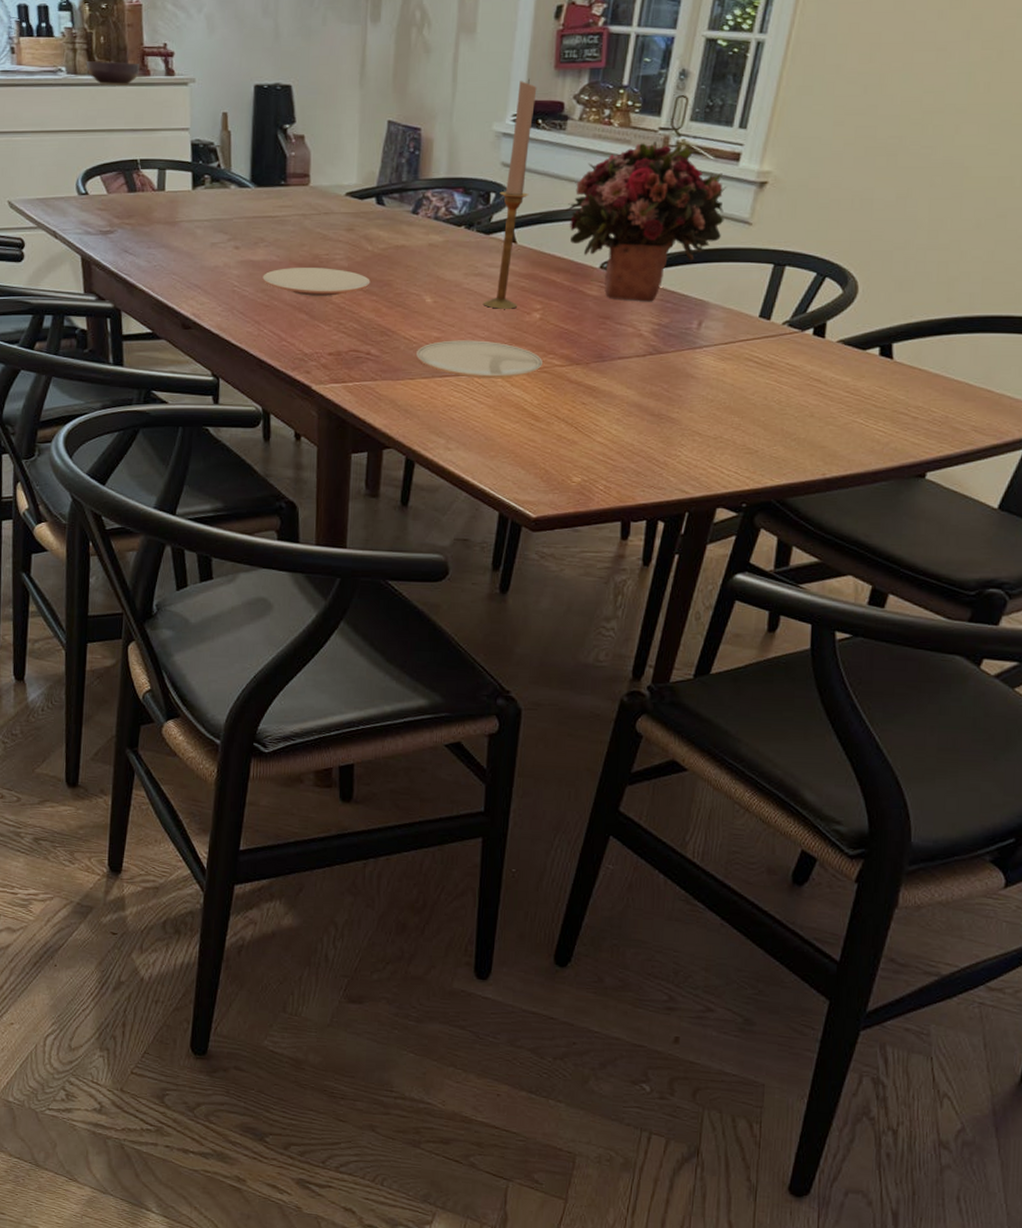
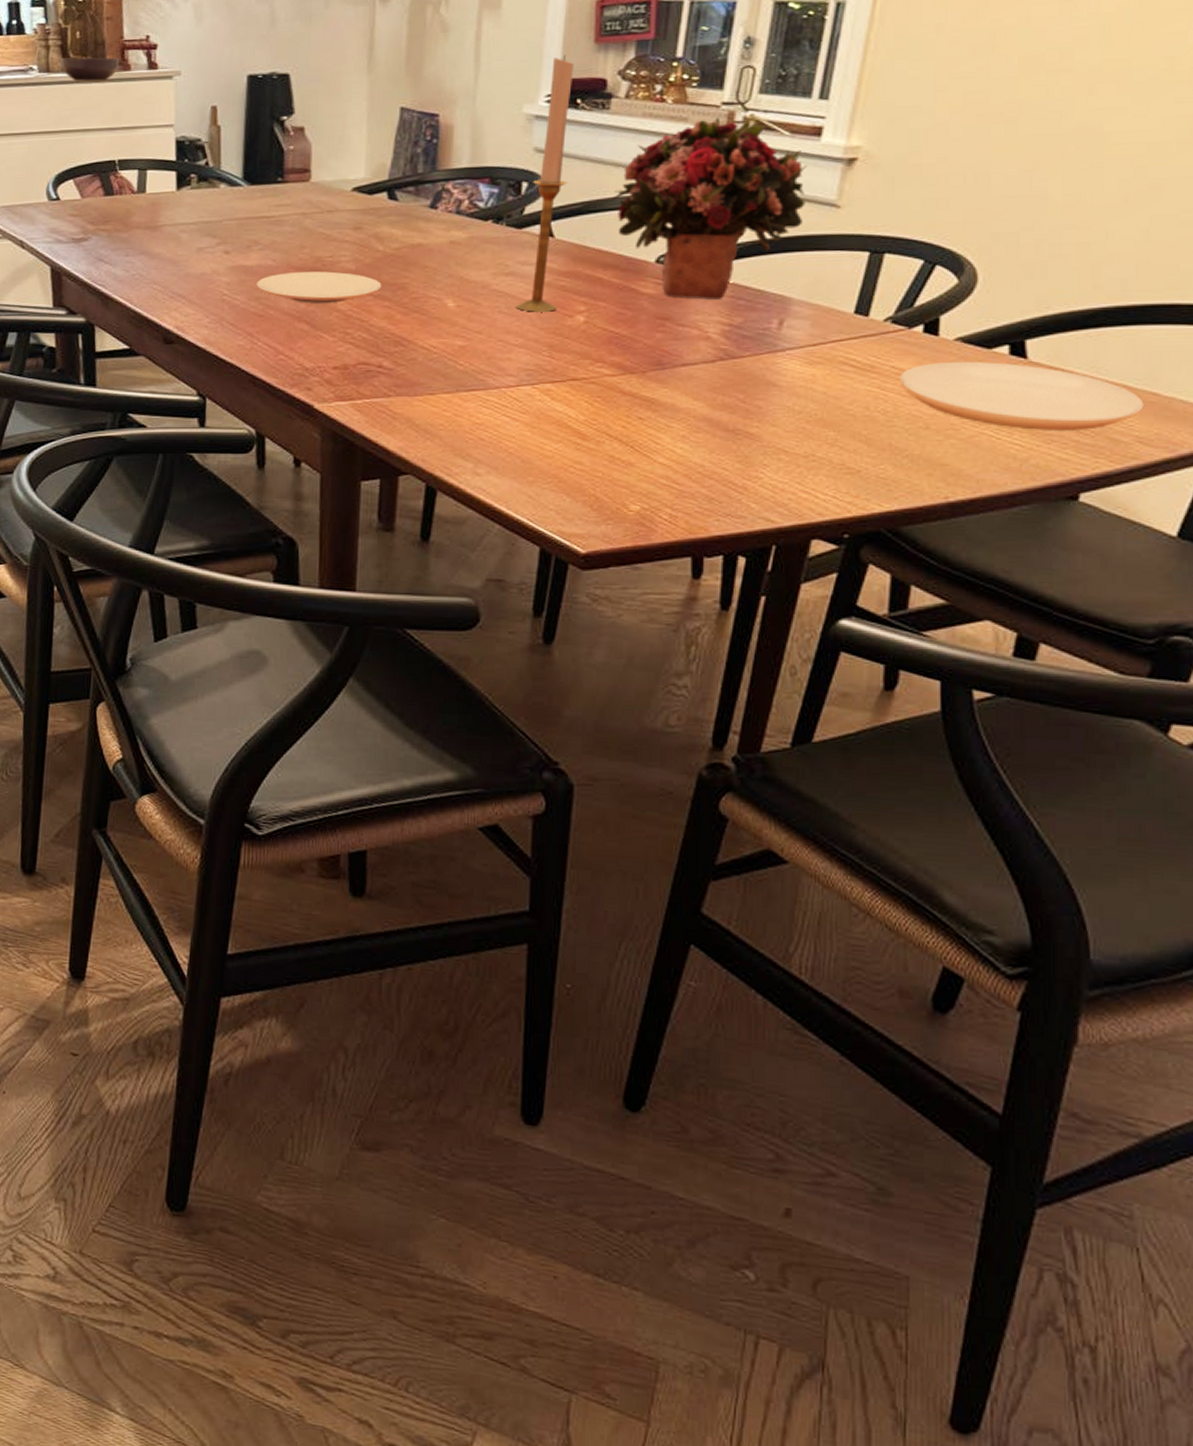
plate: present [416,340,544,378] -> none [437,348,590,391]
plate: none [792,361,980,420] -> present [900,362,1144,430]

